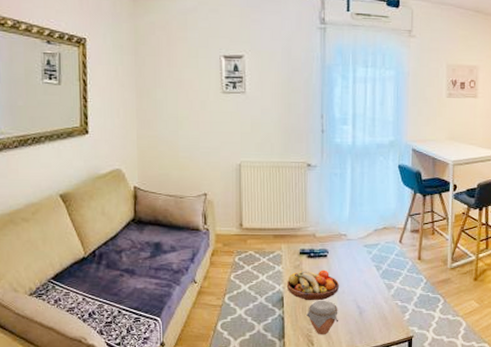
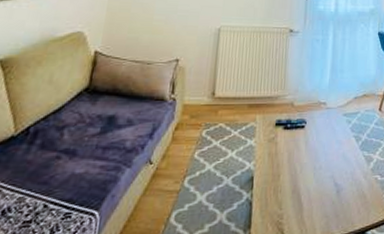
fruit bowl: present [286,270,340,301] -> none [258,142,317,180]
jar: present [306,300,338,335] -> none [278,178,314,222]

